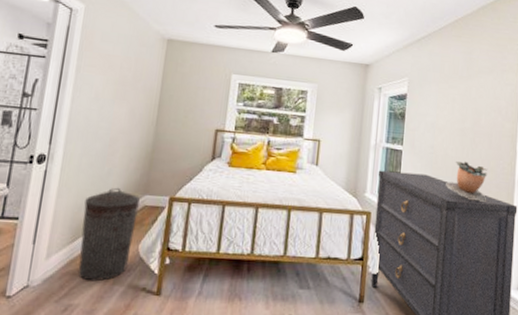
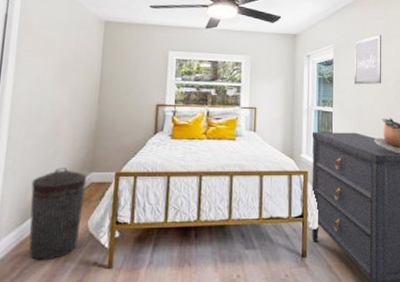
wall art: none [427,69,463,125] -> present [354,34,382,85]

